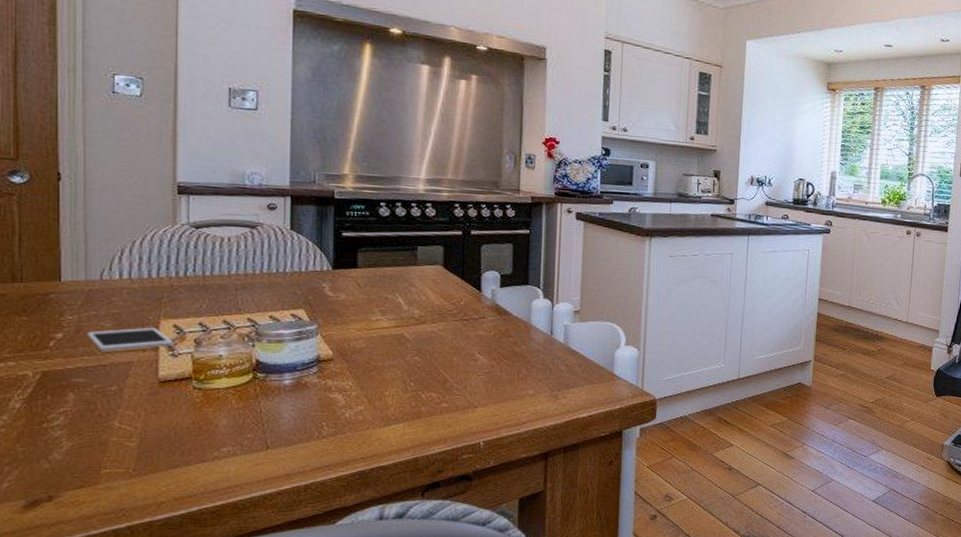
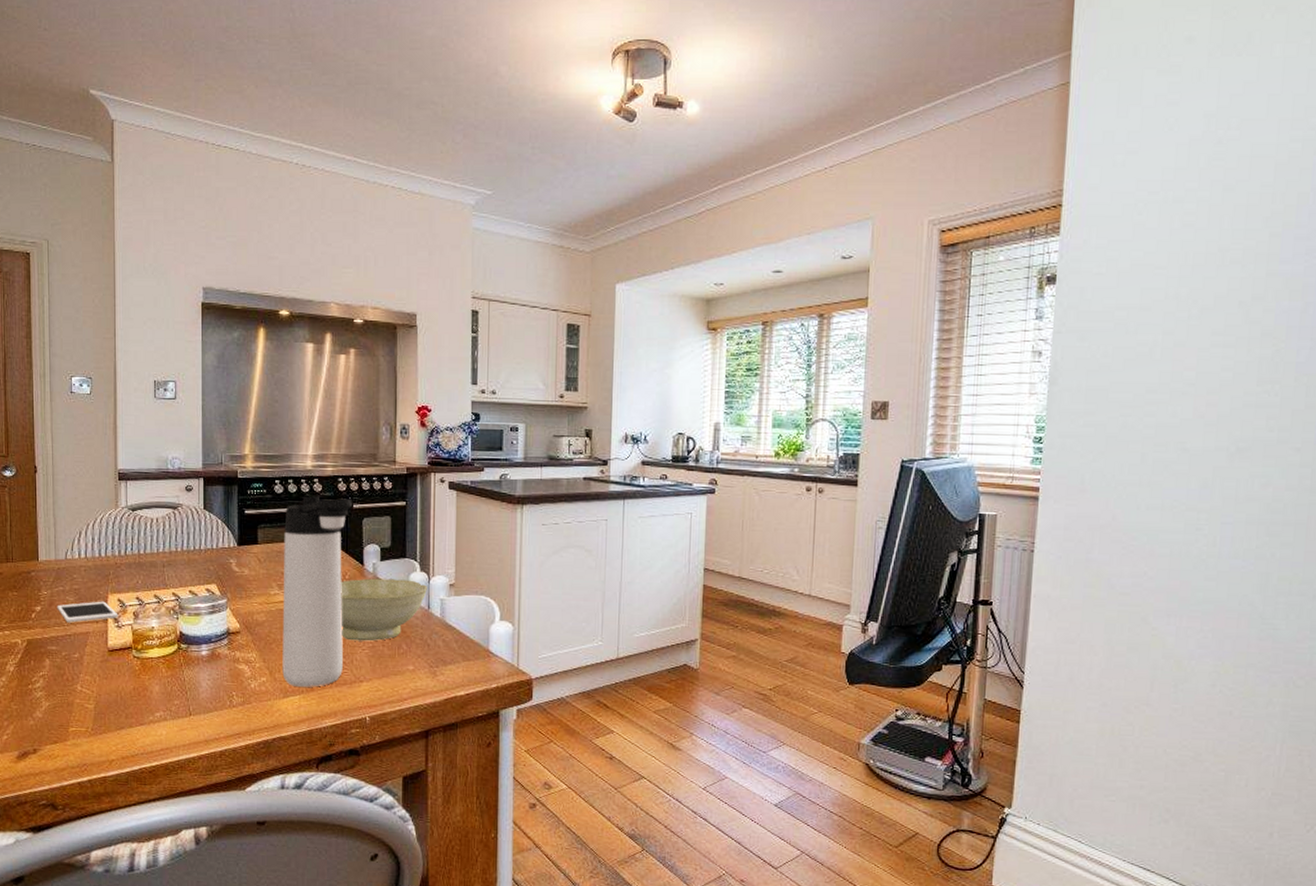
thermos bottle: none [384,220,470,414] -> present [282,496,352,687]
bowl: none [454,304,552,367] -> present [340,578,428,642]

